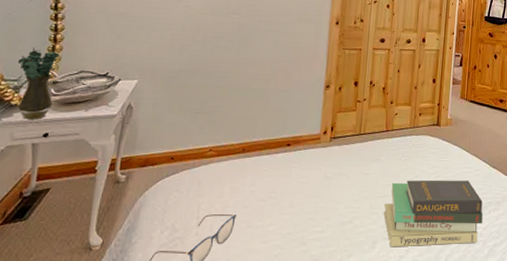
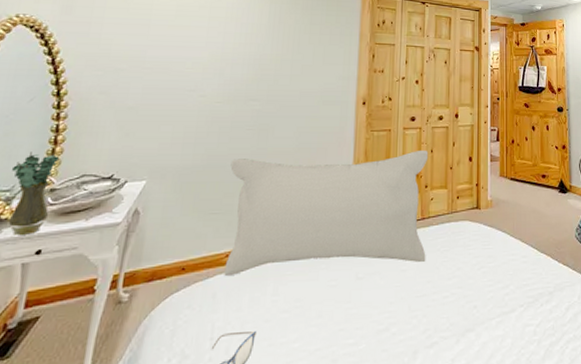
cushion: none [208,66,396,168] -> present [224,149,429,275]
books: present [383,180,483,247] -> none [423,269,535,357]

